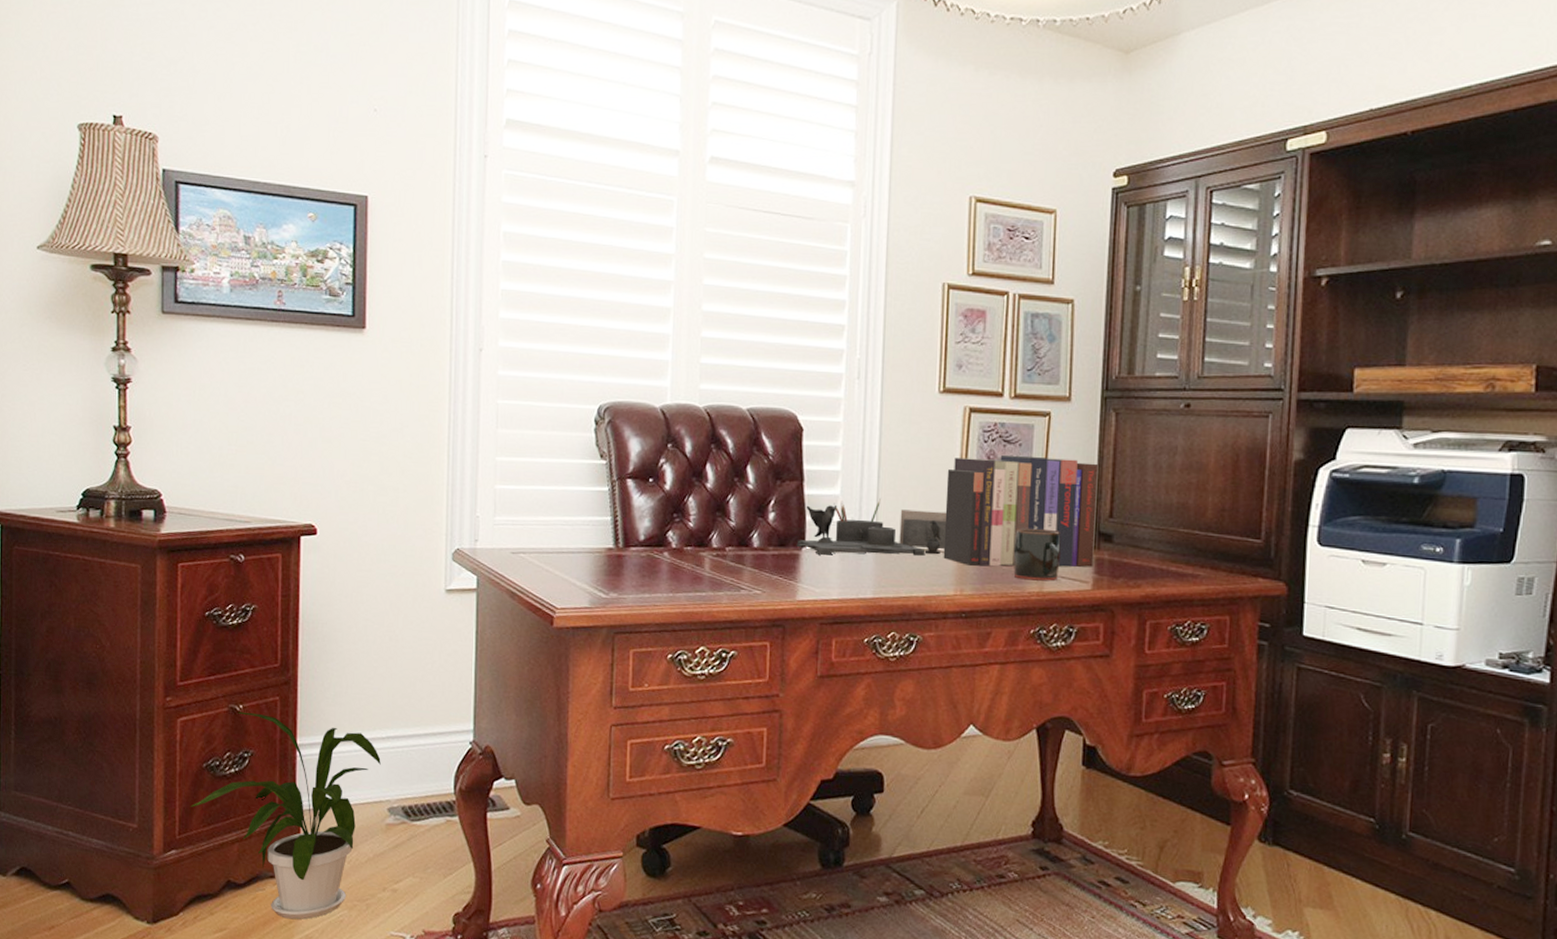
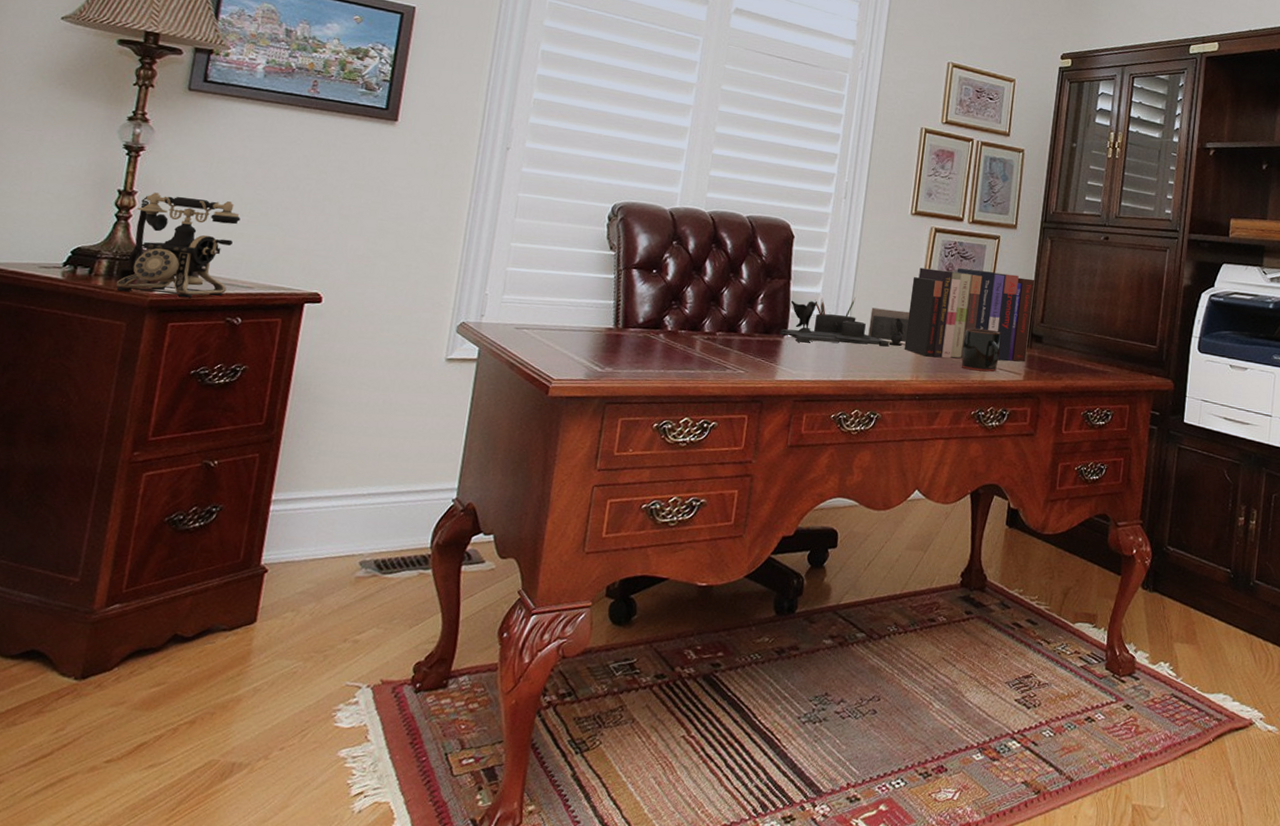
telephone: none [126,426,229,537] -> present [115,192,241,298]
house plant: present [190,711,381,920] -> none [144,467,359,672]

